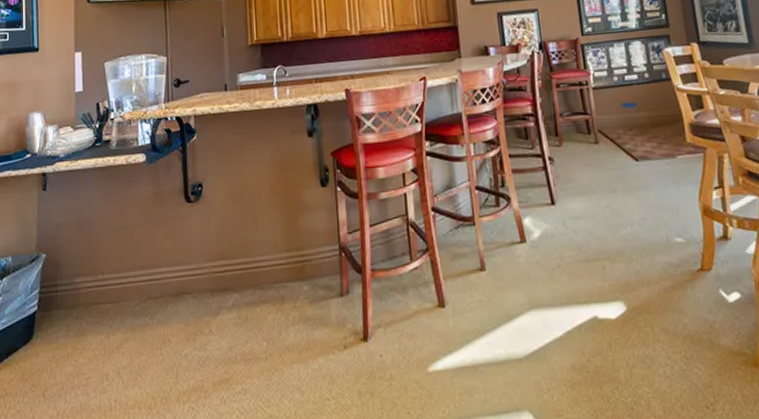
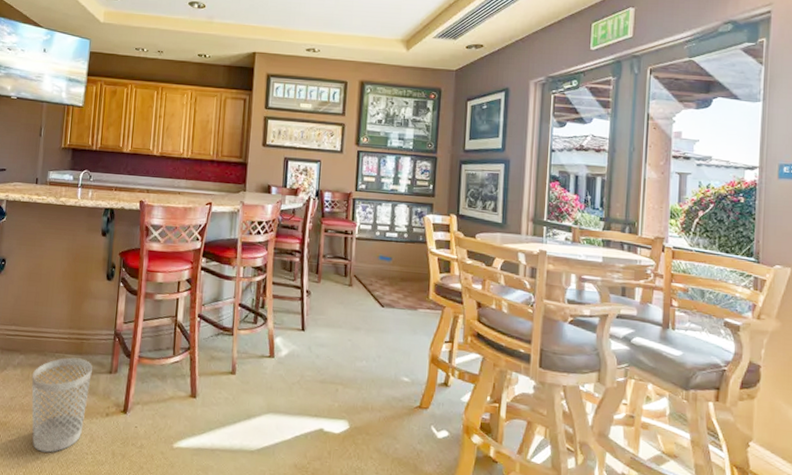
wastebasket: none [250,284,320,408] -> present [31,357,93,453]

